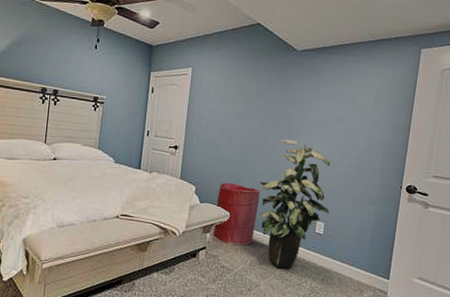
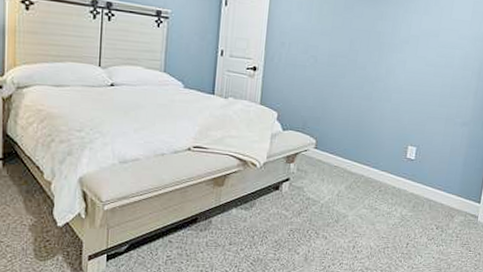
laundry hamper: present [213,182,261,246] -> none [298,107,349,176]
indoor plant: present [257,139,331,269] -> none [345,58,424,197]

